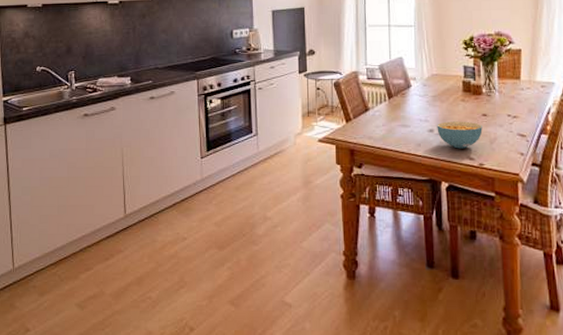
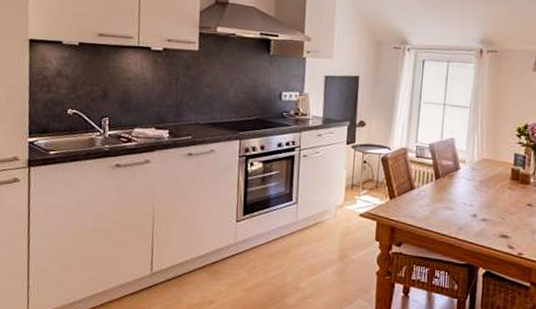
cereal bowl: present [437,121,483,149] -> none [480,208,526,237]

